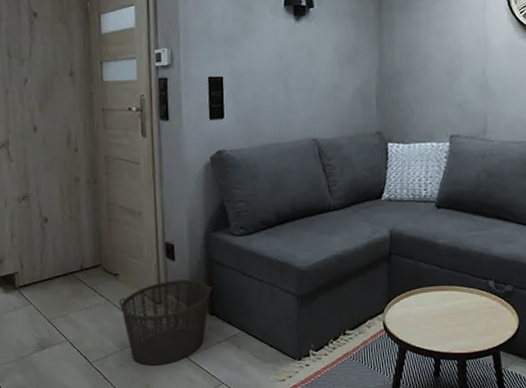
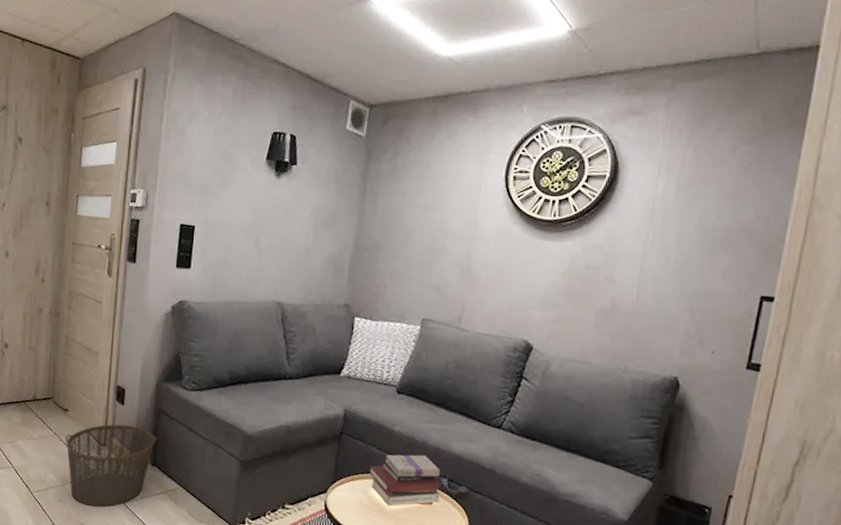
books: none [420,262,490,316] -> present [368,454,441,507]

